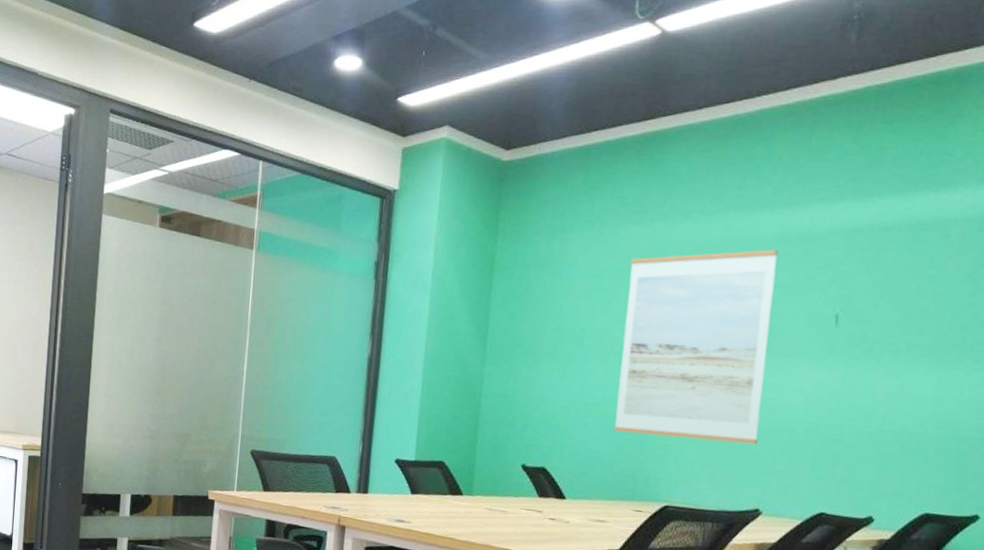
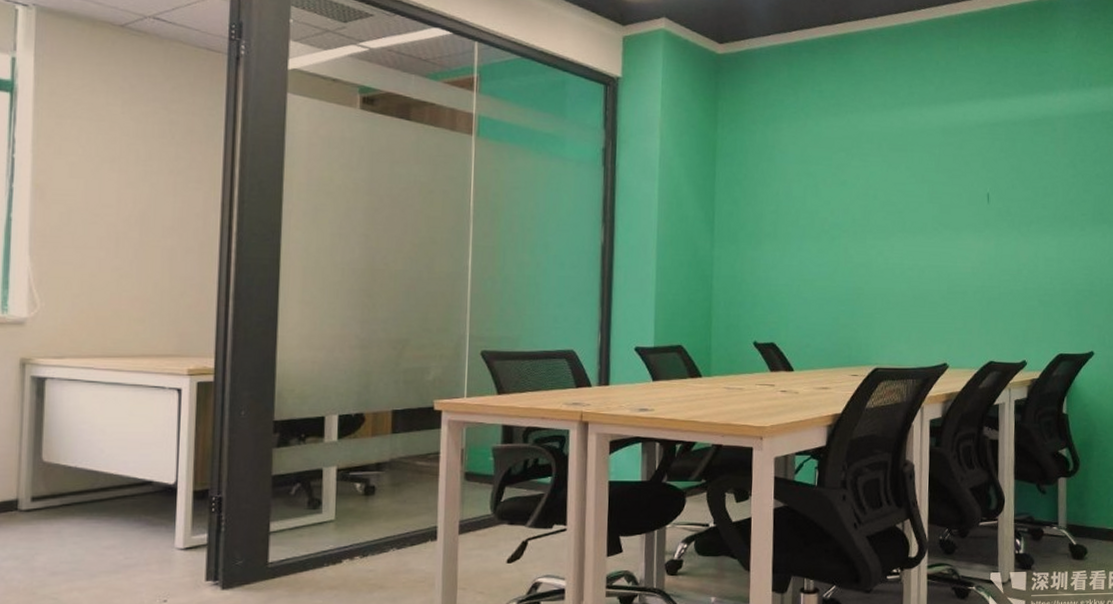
wall art: present [614,249,779,445] -> none [830,139,943,308]

